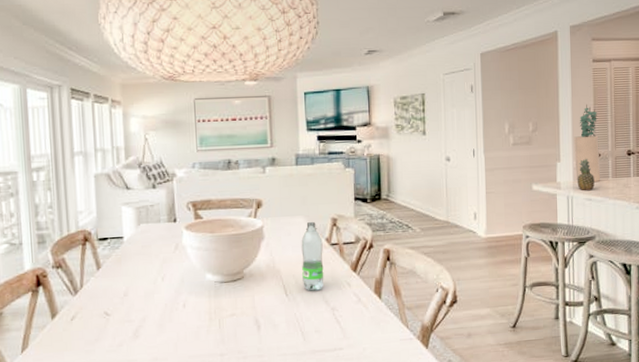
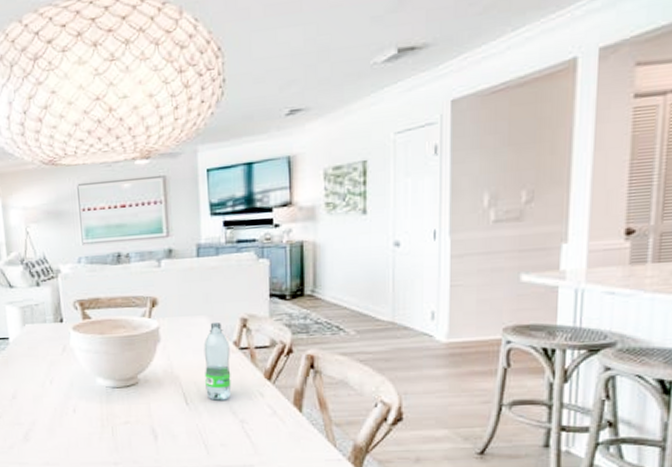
vase: present [574,105,601,183] -> none [591,161,635,270]
fruit: present [577,158,595,191] -> none [593,236,622,282]

